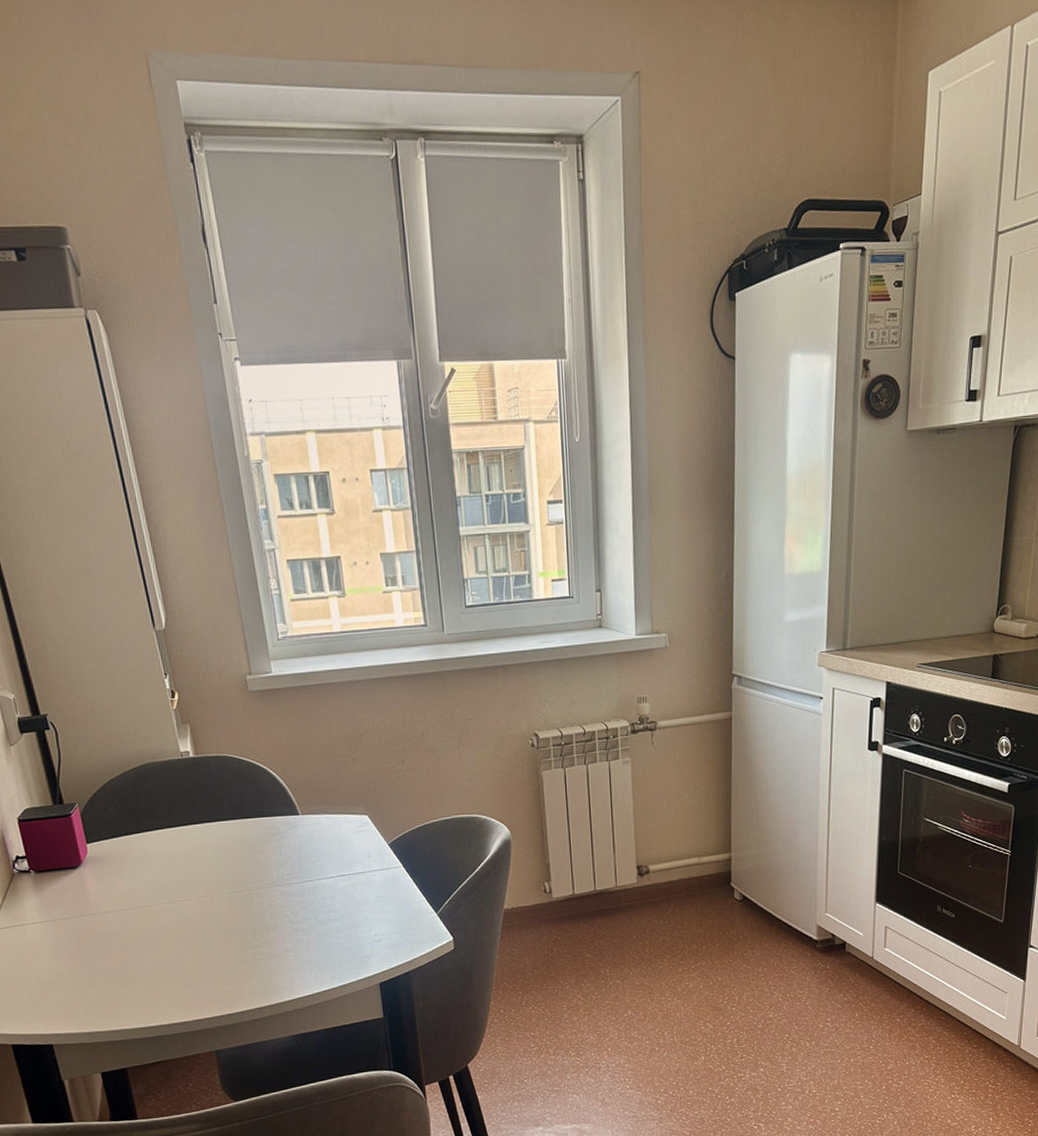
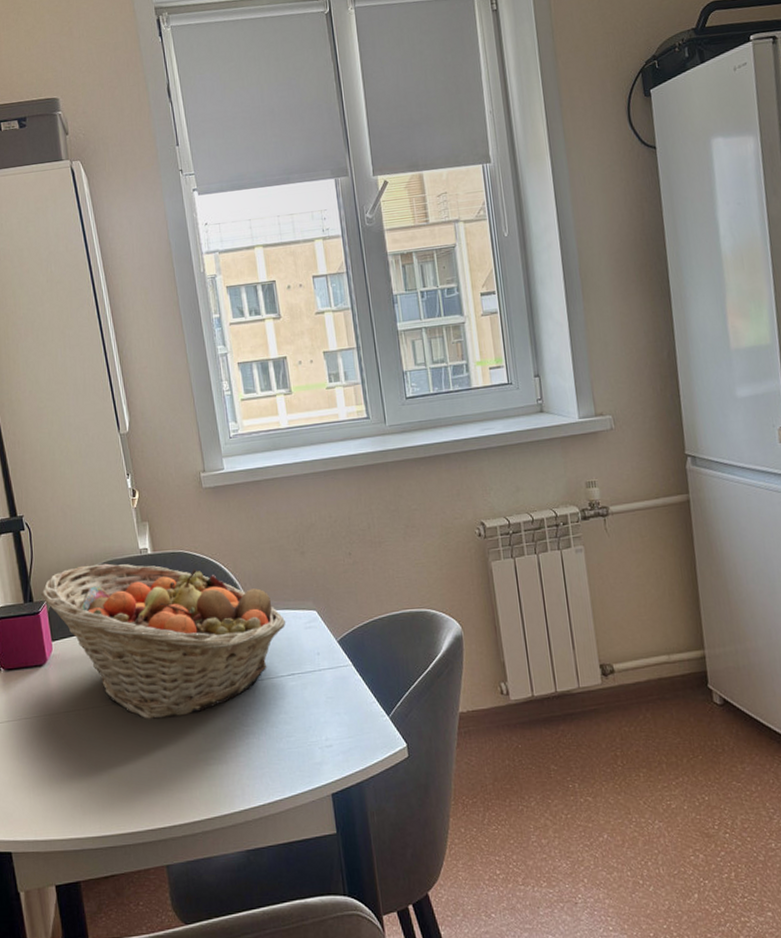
fruit basket: none [72,766,337,919] -> present [41,563,286,719]

